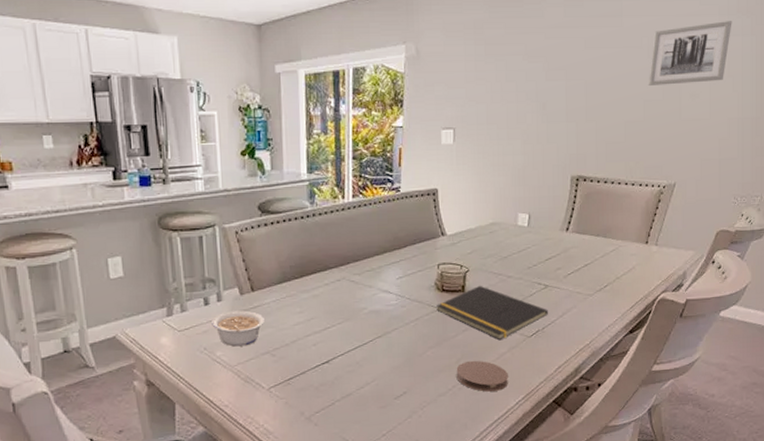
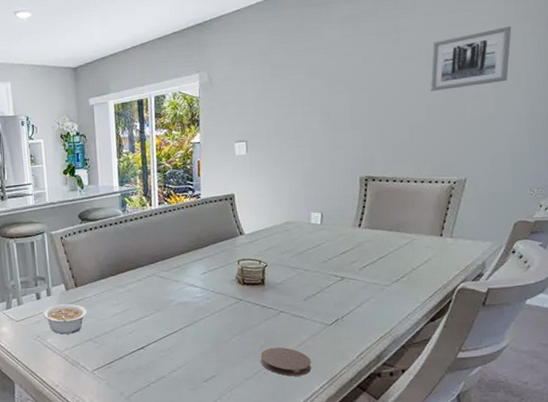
notepad: present [436,285,548,340] -> none [239,278,346,328]

